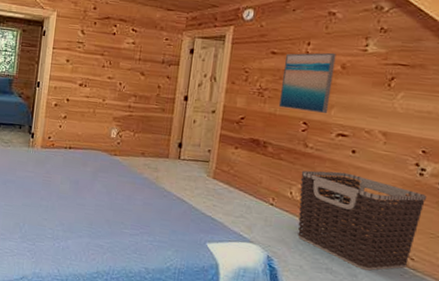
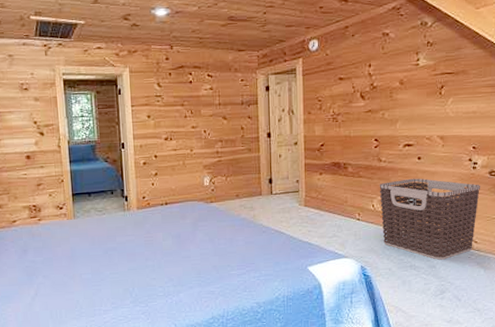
wall art: present [278,52,337,114] -> none [351,71,394,129]

